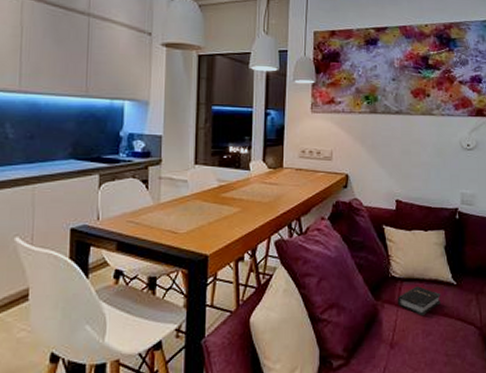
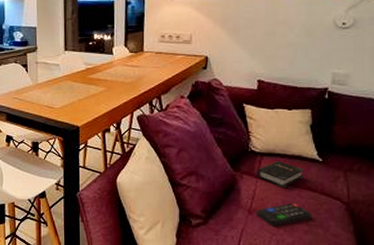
remote control: none [398,332,451,361] -> present [257,203,313,227]

